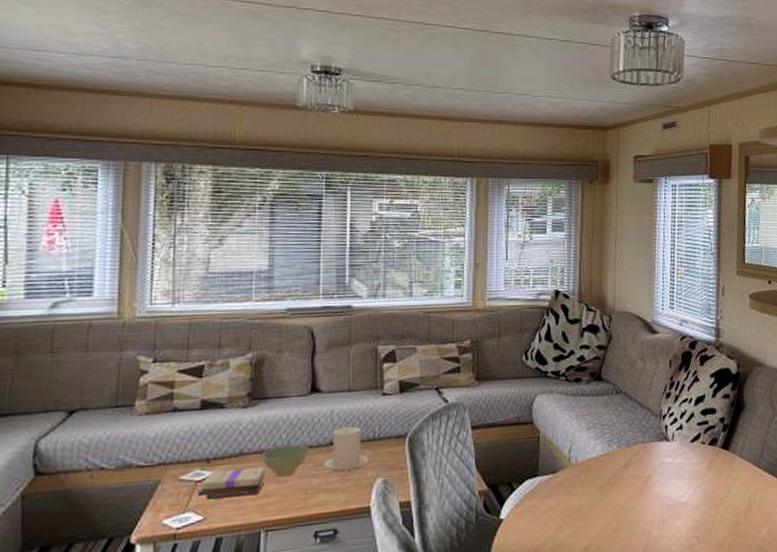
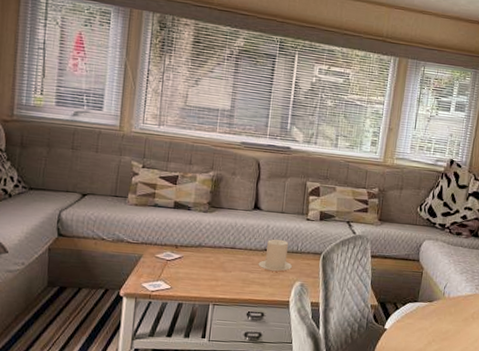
books: present [197,466,266,500] -> none [167,255,217,278]
bowl: present [261,444,310,477] -> none [214,245,250,268]

